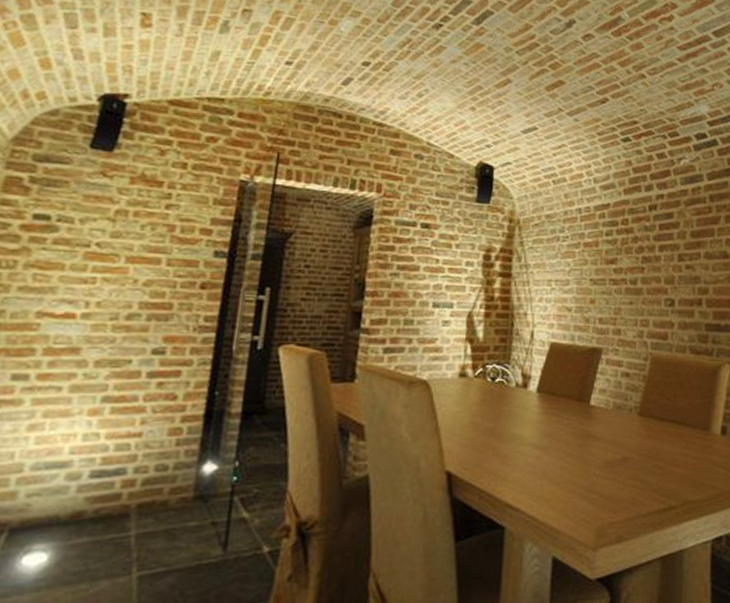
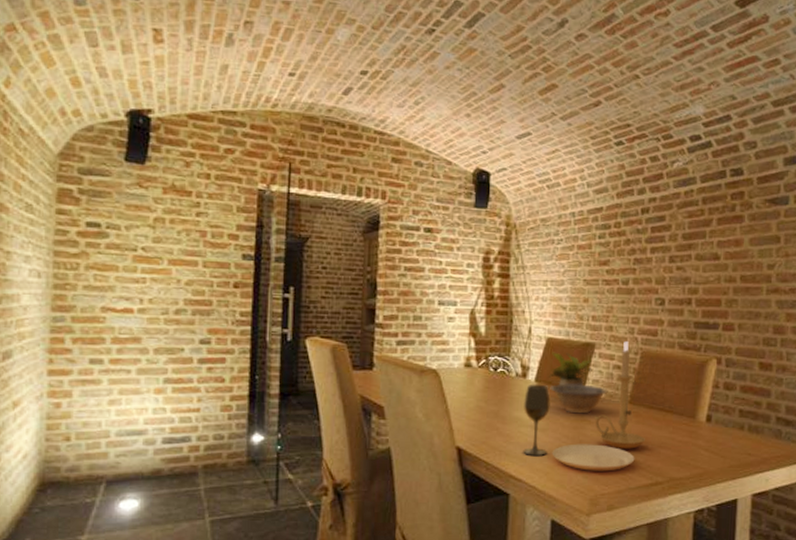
wine glass: none [522,395,553,479] -> present [523,384,551,456]
potted plant: none [551,358,599,397] -> present [548,352,592,386]
decorative bowl: none [553,394,616,429] -> present [550,384,608,414]
plate: none [554,464,646,496] -> present [552,444,635,472]
candle holder: none [602,346,657,468] -> present [595,341,645,449]

